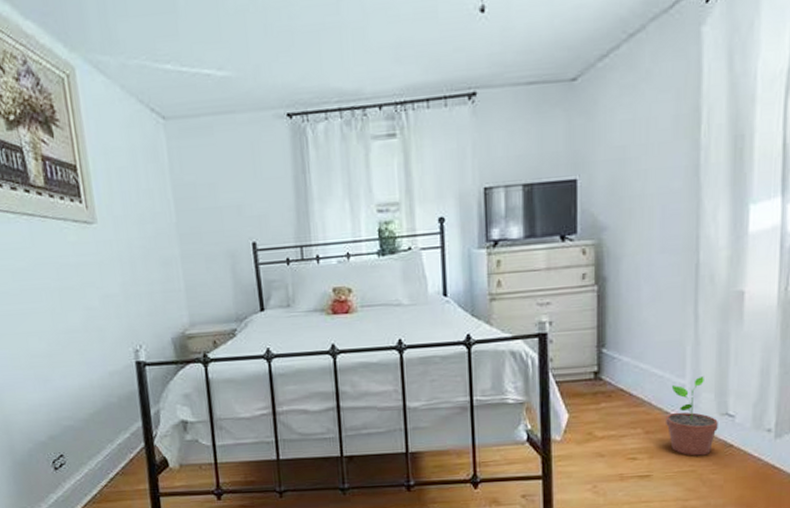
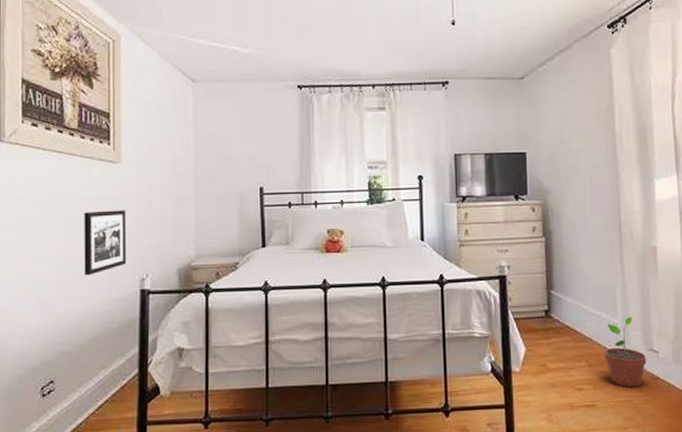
picture frame: none [66,276,118,349] -> present [84,210,127,276]

